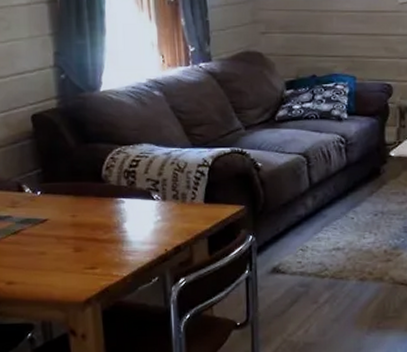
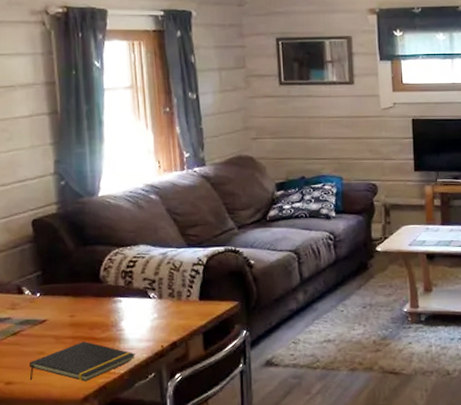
notepad: none [30,243,138,283] -> present [29,342,135,381]

